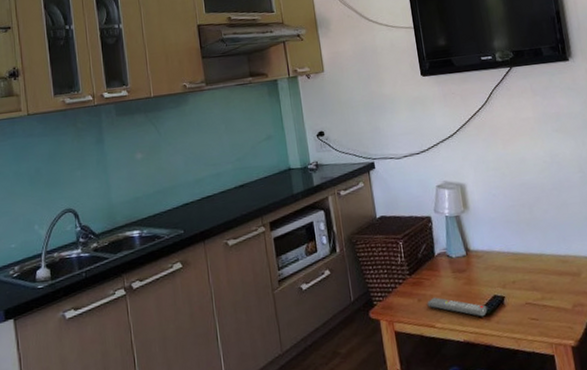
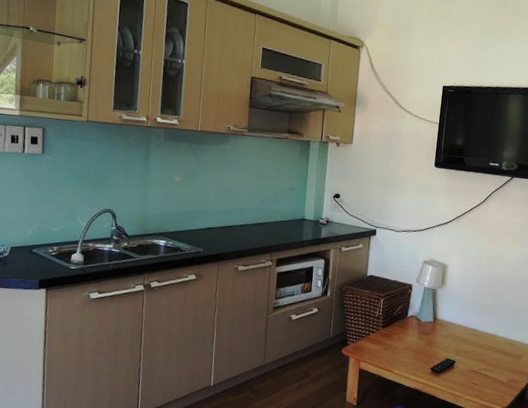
remote control: present [427,297,488,317] -> none [391,349,439,373]

